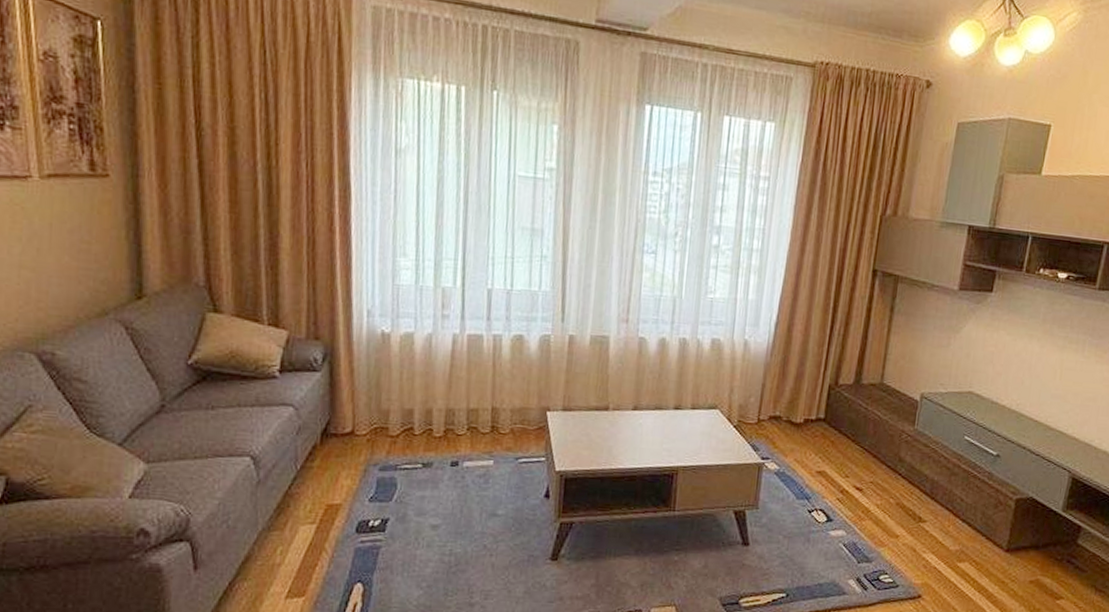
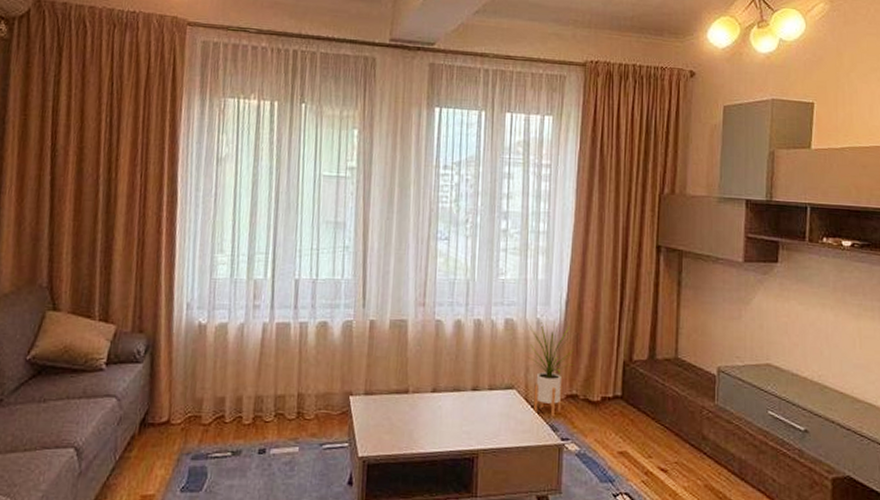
house plant: none [733,340,781,437] -> present [528,319,575,417]

